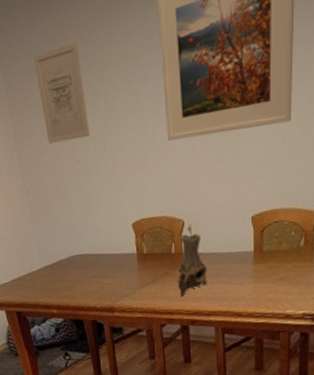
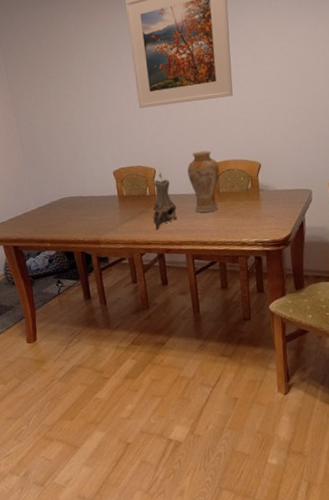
wall art: present [34,42,90,144] -> none [29,34,76,109]
vase: none [224,196,265,276] -> present [187,150,220,213]

